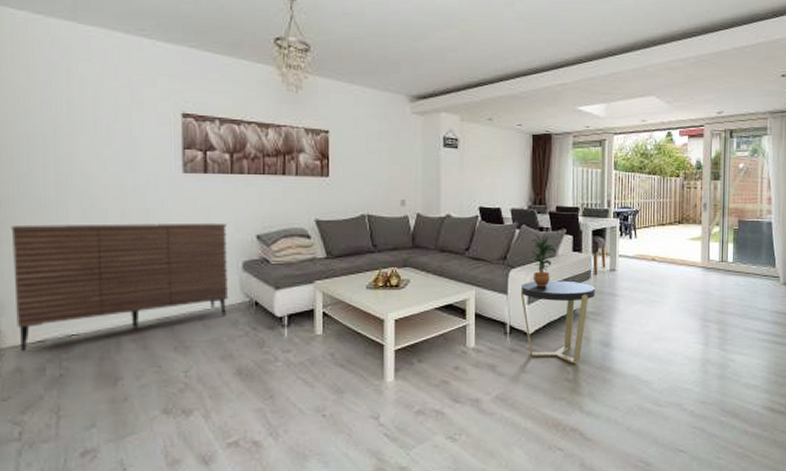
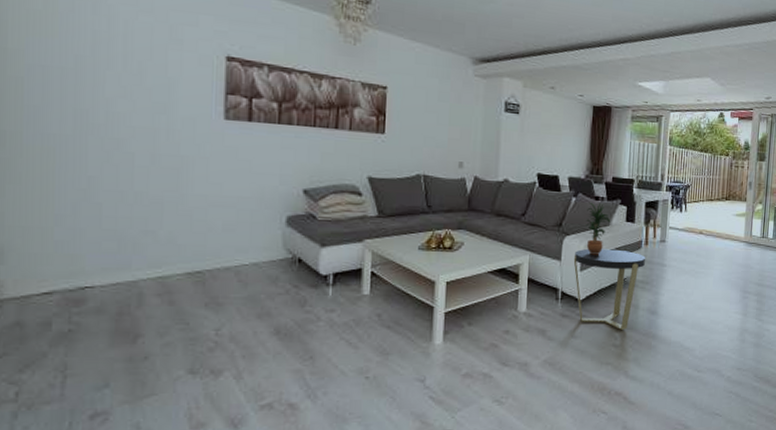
sideboard: present [10,222,229,352] -> none [16,163,271,304]

